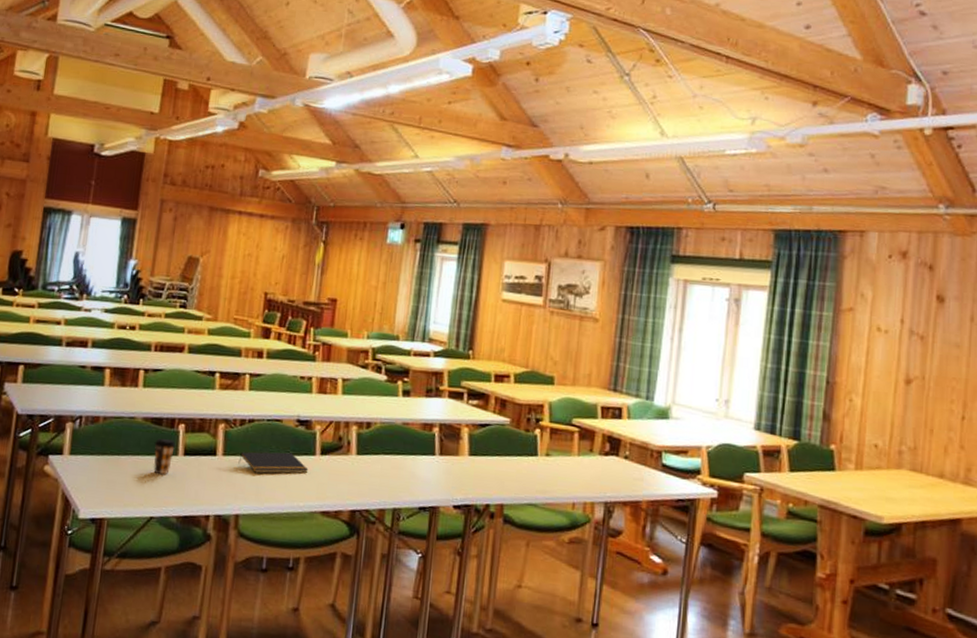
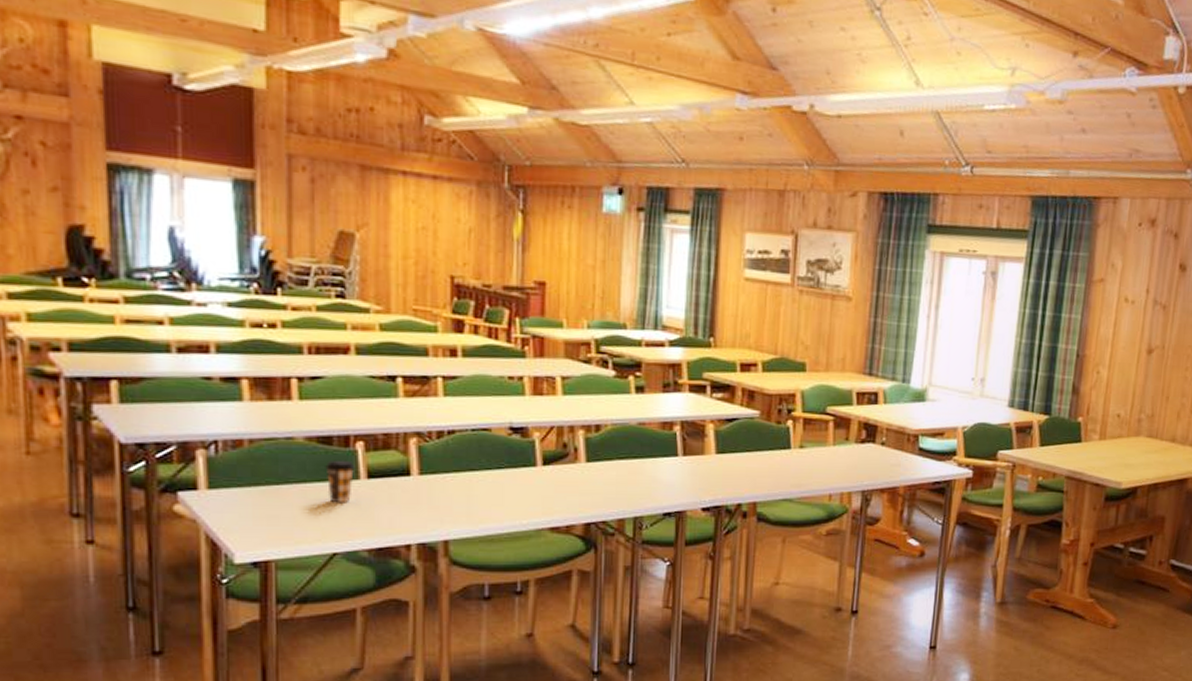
notepad: present [238,451,308,474] -> none [440,465,529,493]

